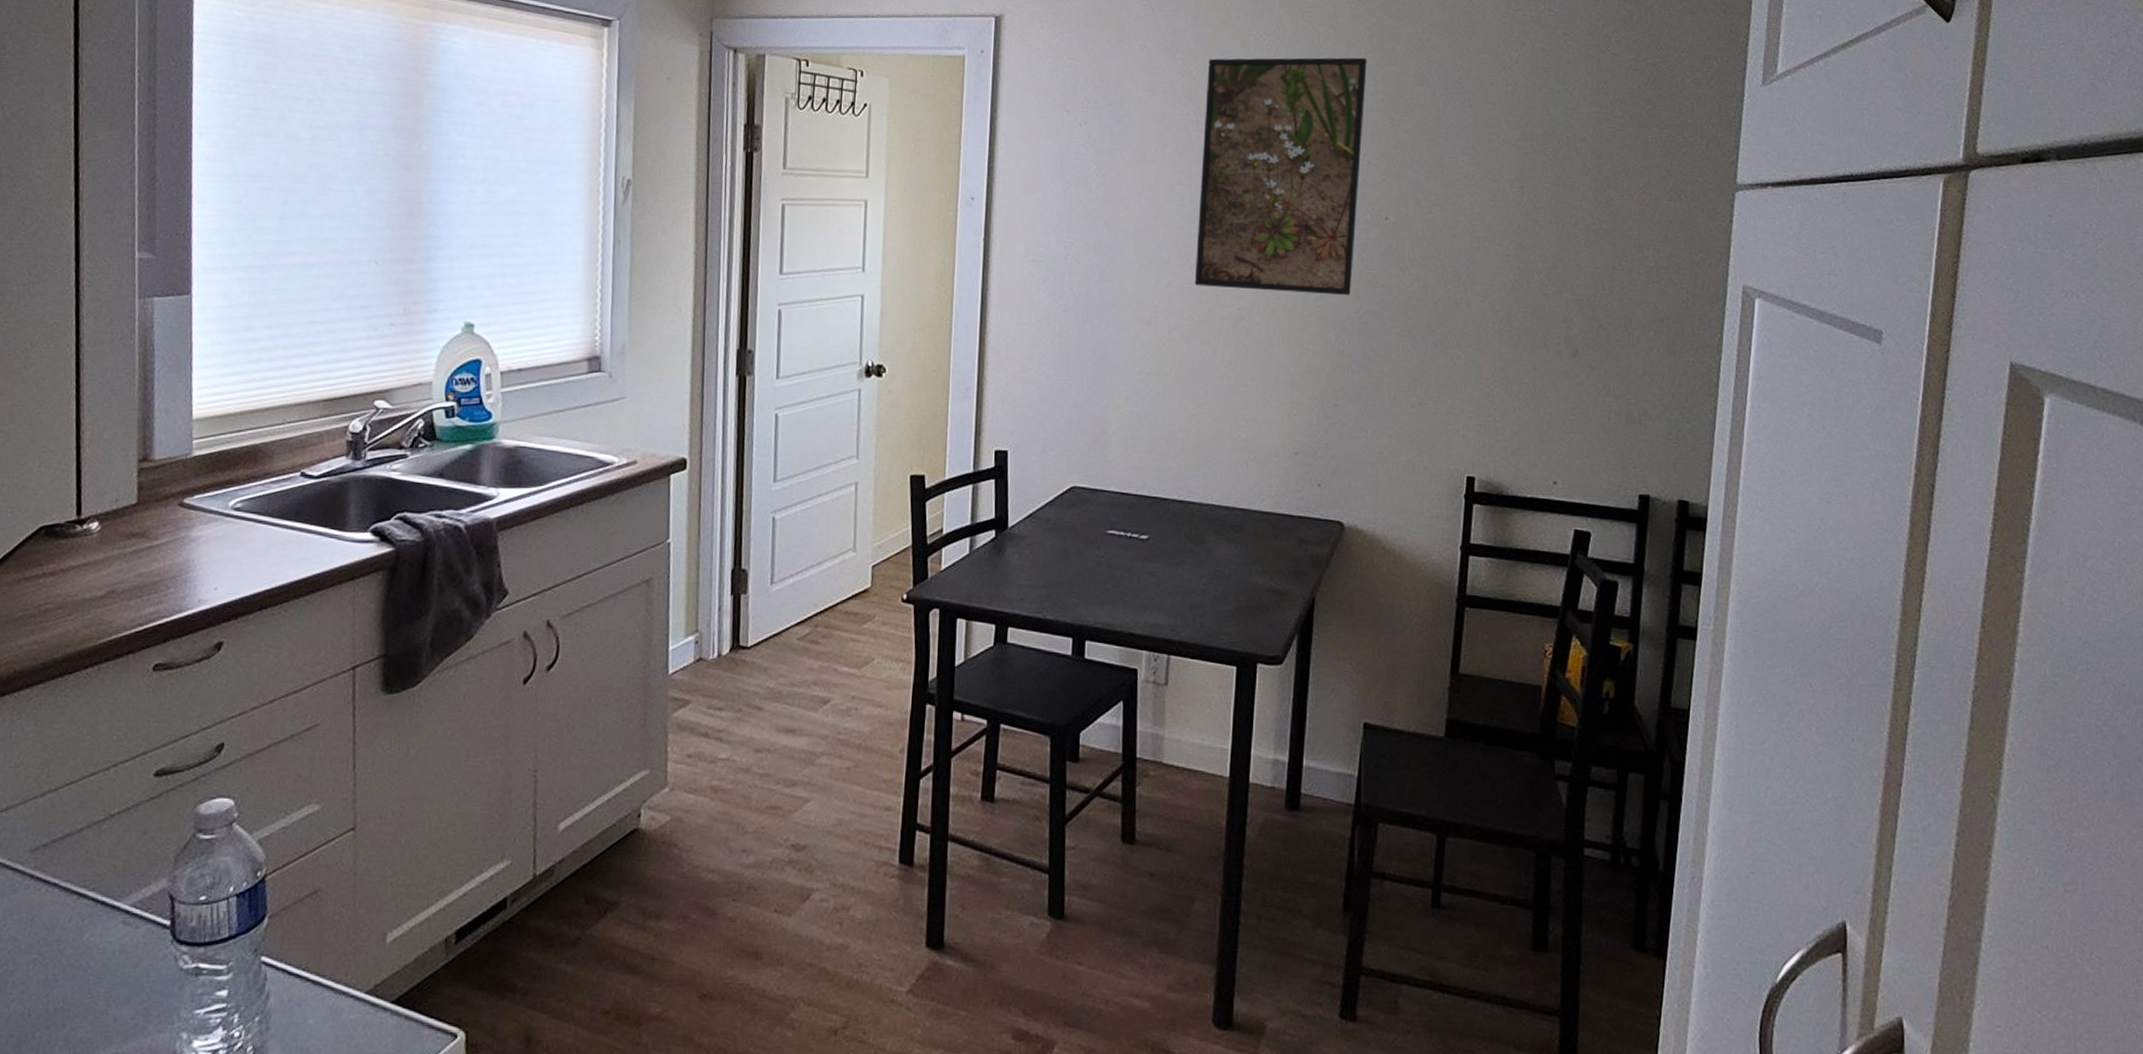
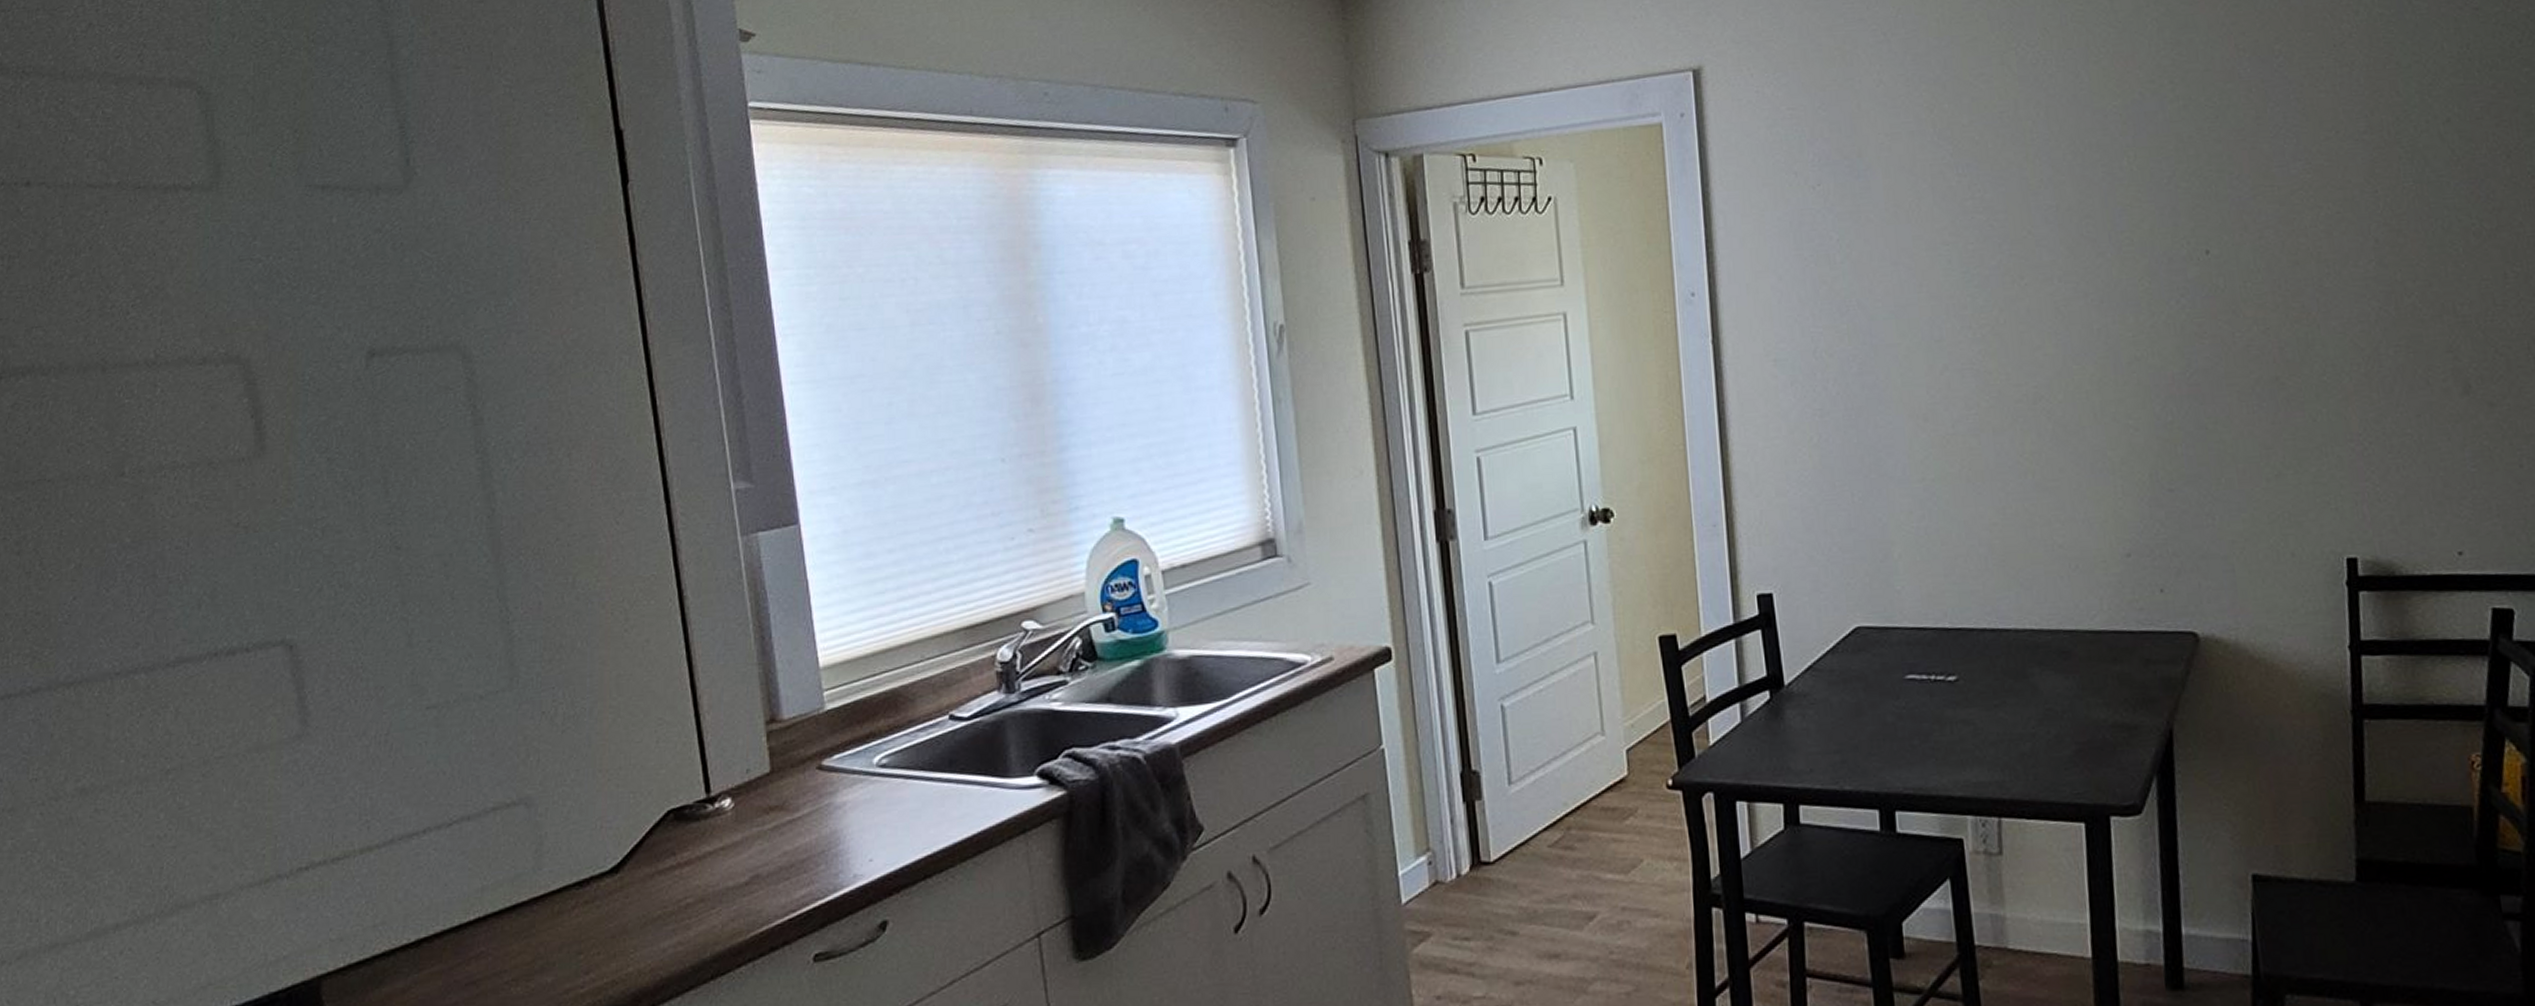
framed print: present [1194,57,1367,295] -> none [1961,57,2174,365]

